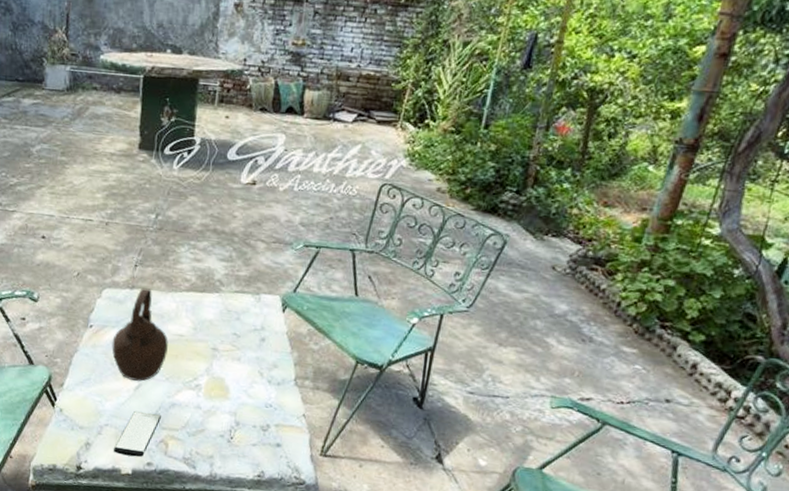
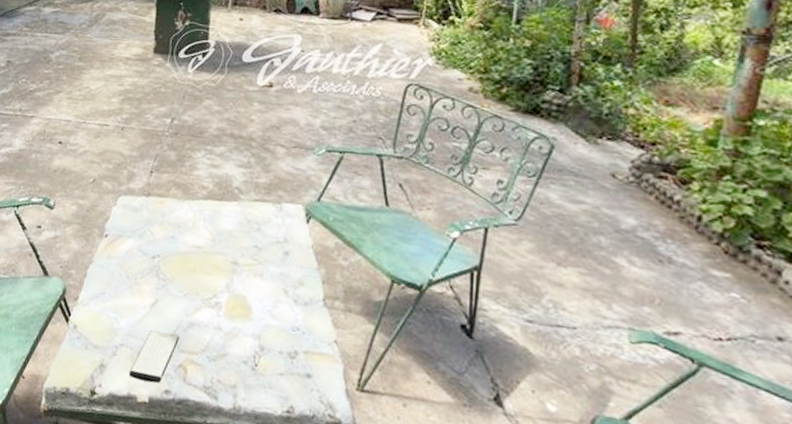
teapot: present [111,288,168,381] -> none [127,195,186,297]

